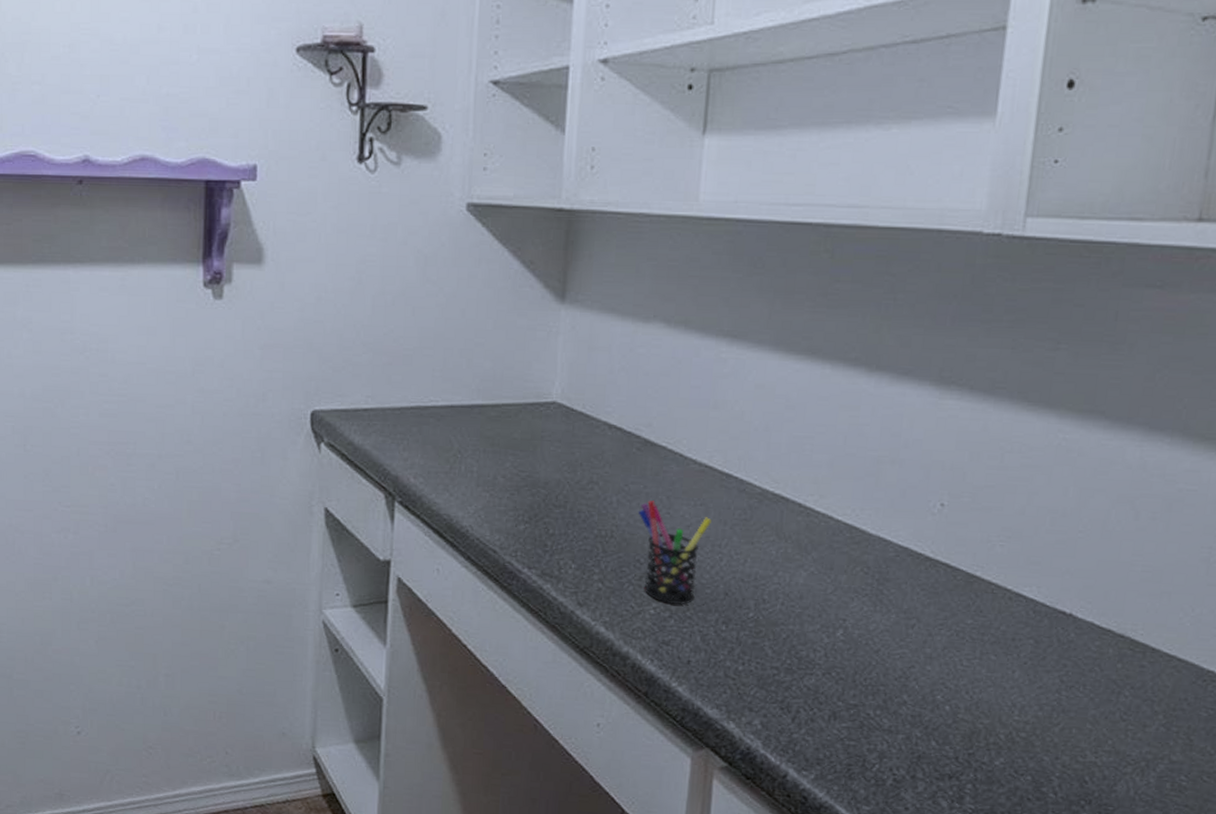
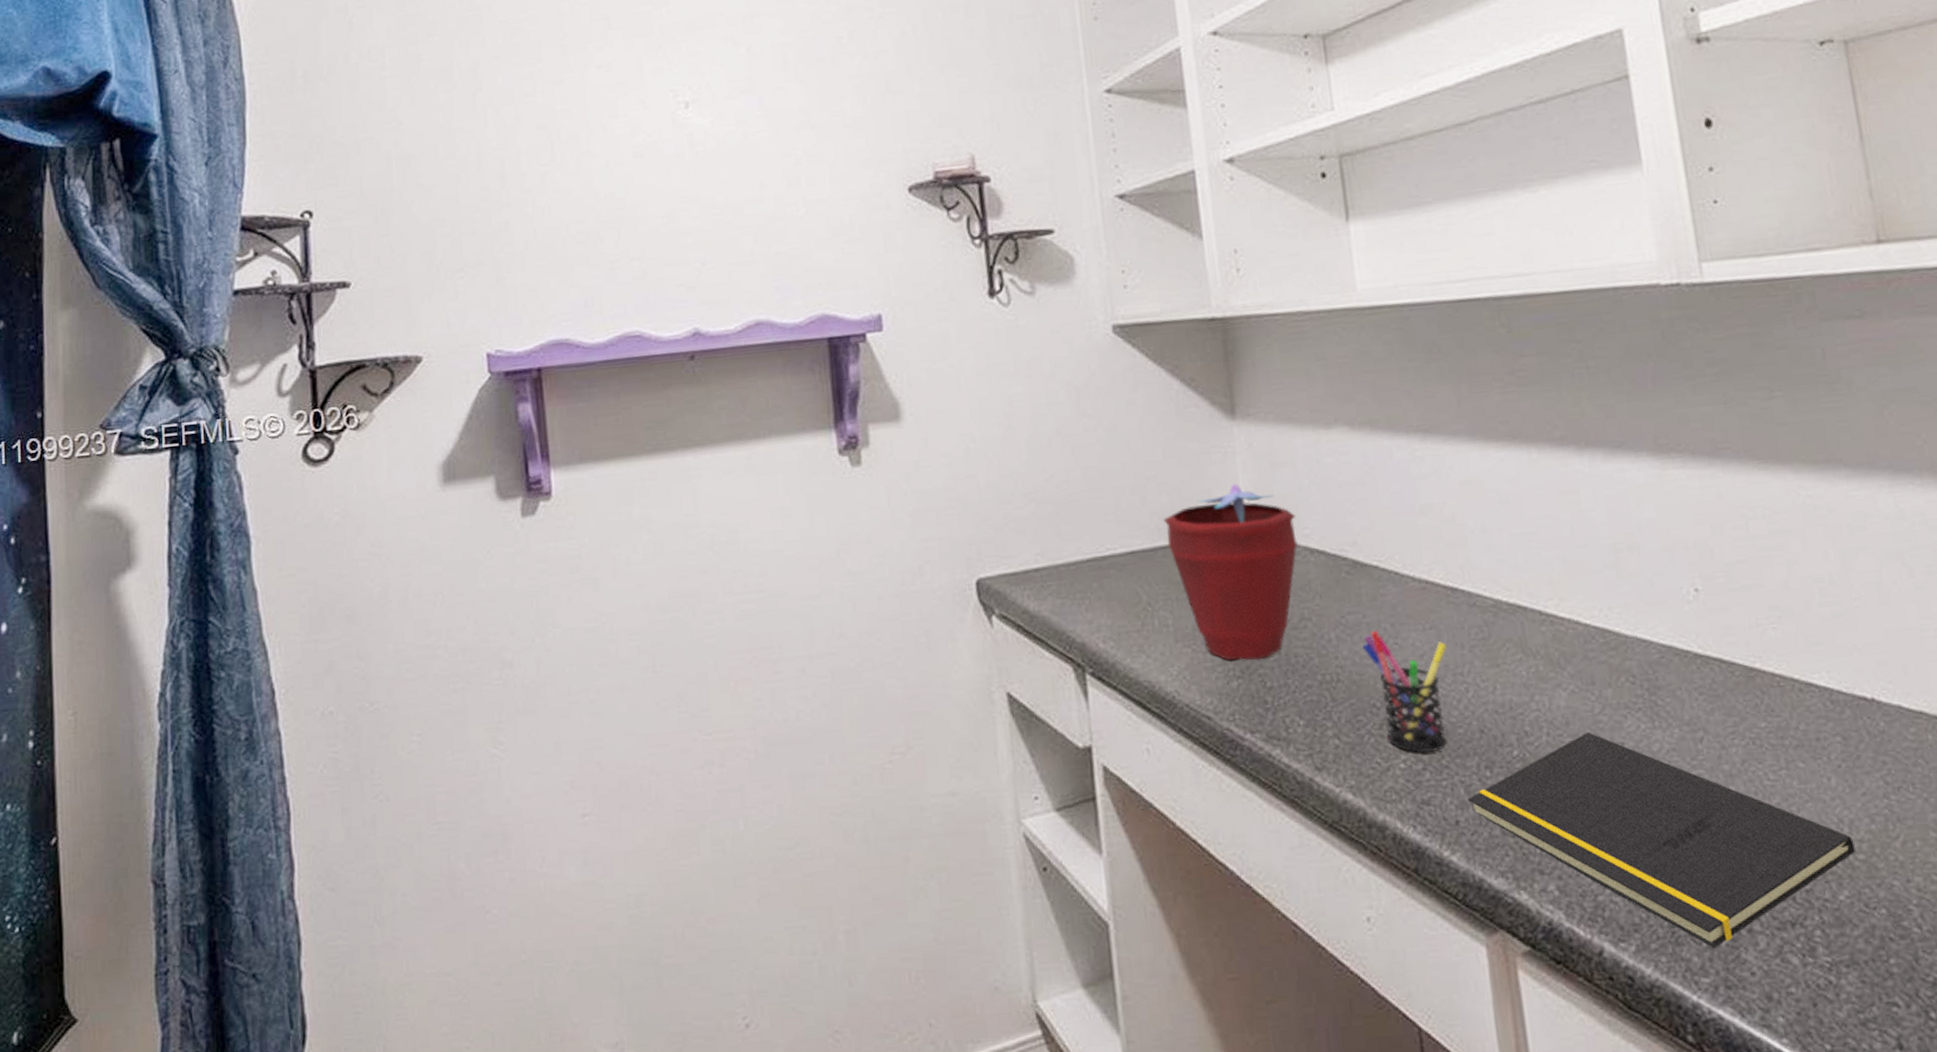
potted flower: none [484,359,602,511] -> present [1163,483,1298,661]
notepad: none [701,606,1020,786] -> present [1467,731,1855,949]

